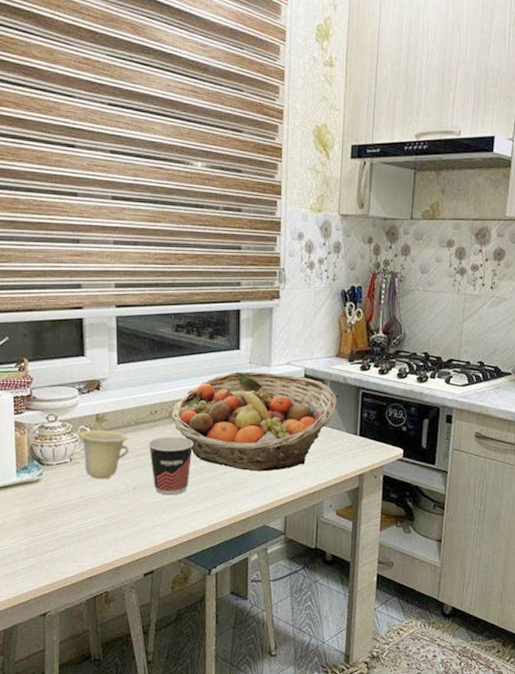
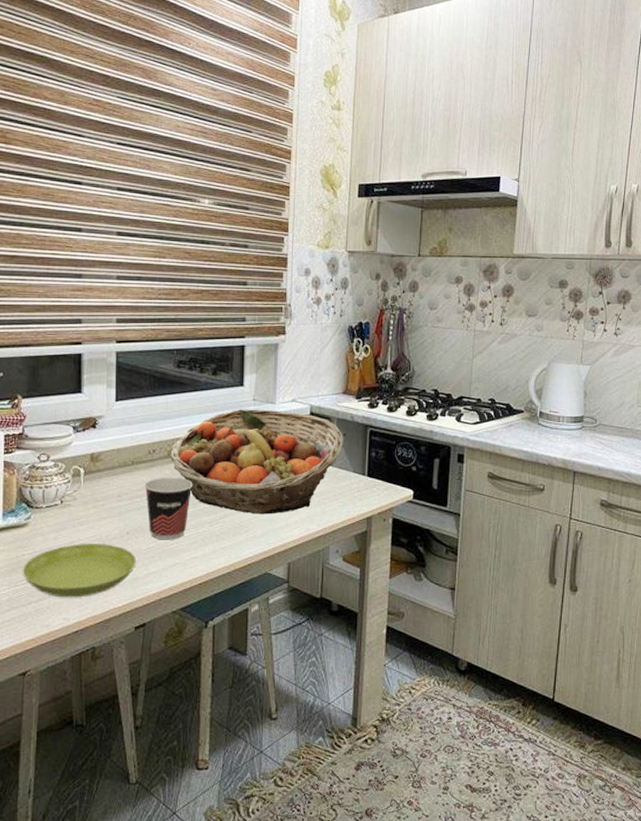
saucer: none [37,498,143,547] -> present [22,544,136,598]
cup: present [79,430,129,480] -> none [72,470,125,524]

